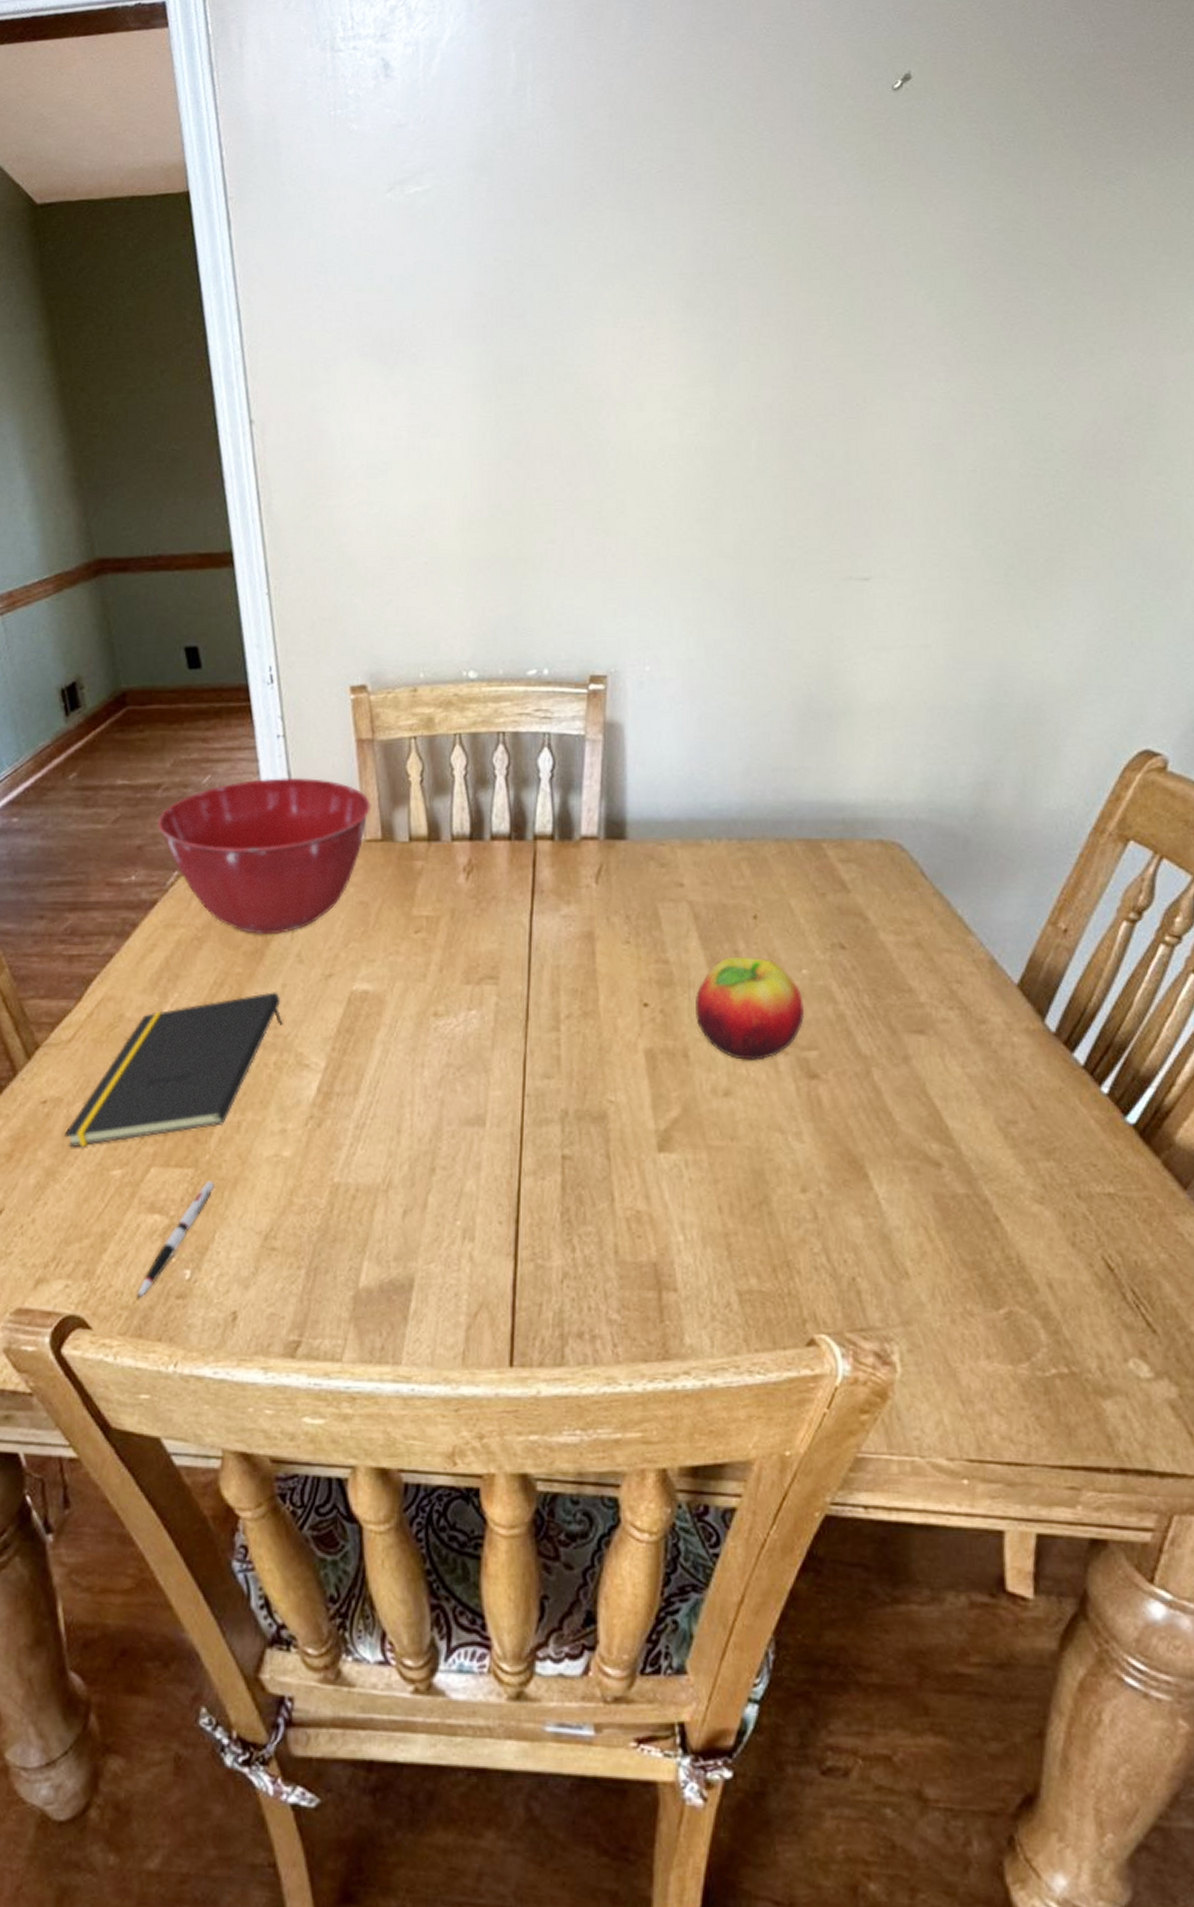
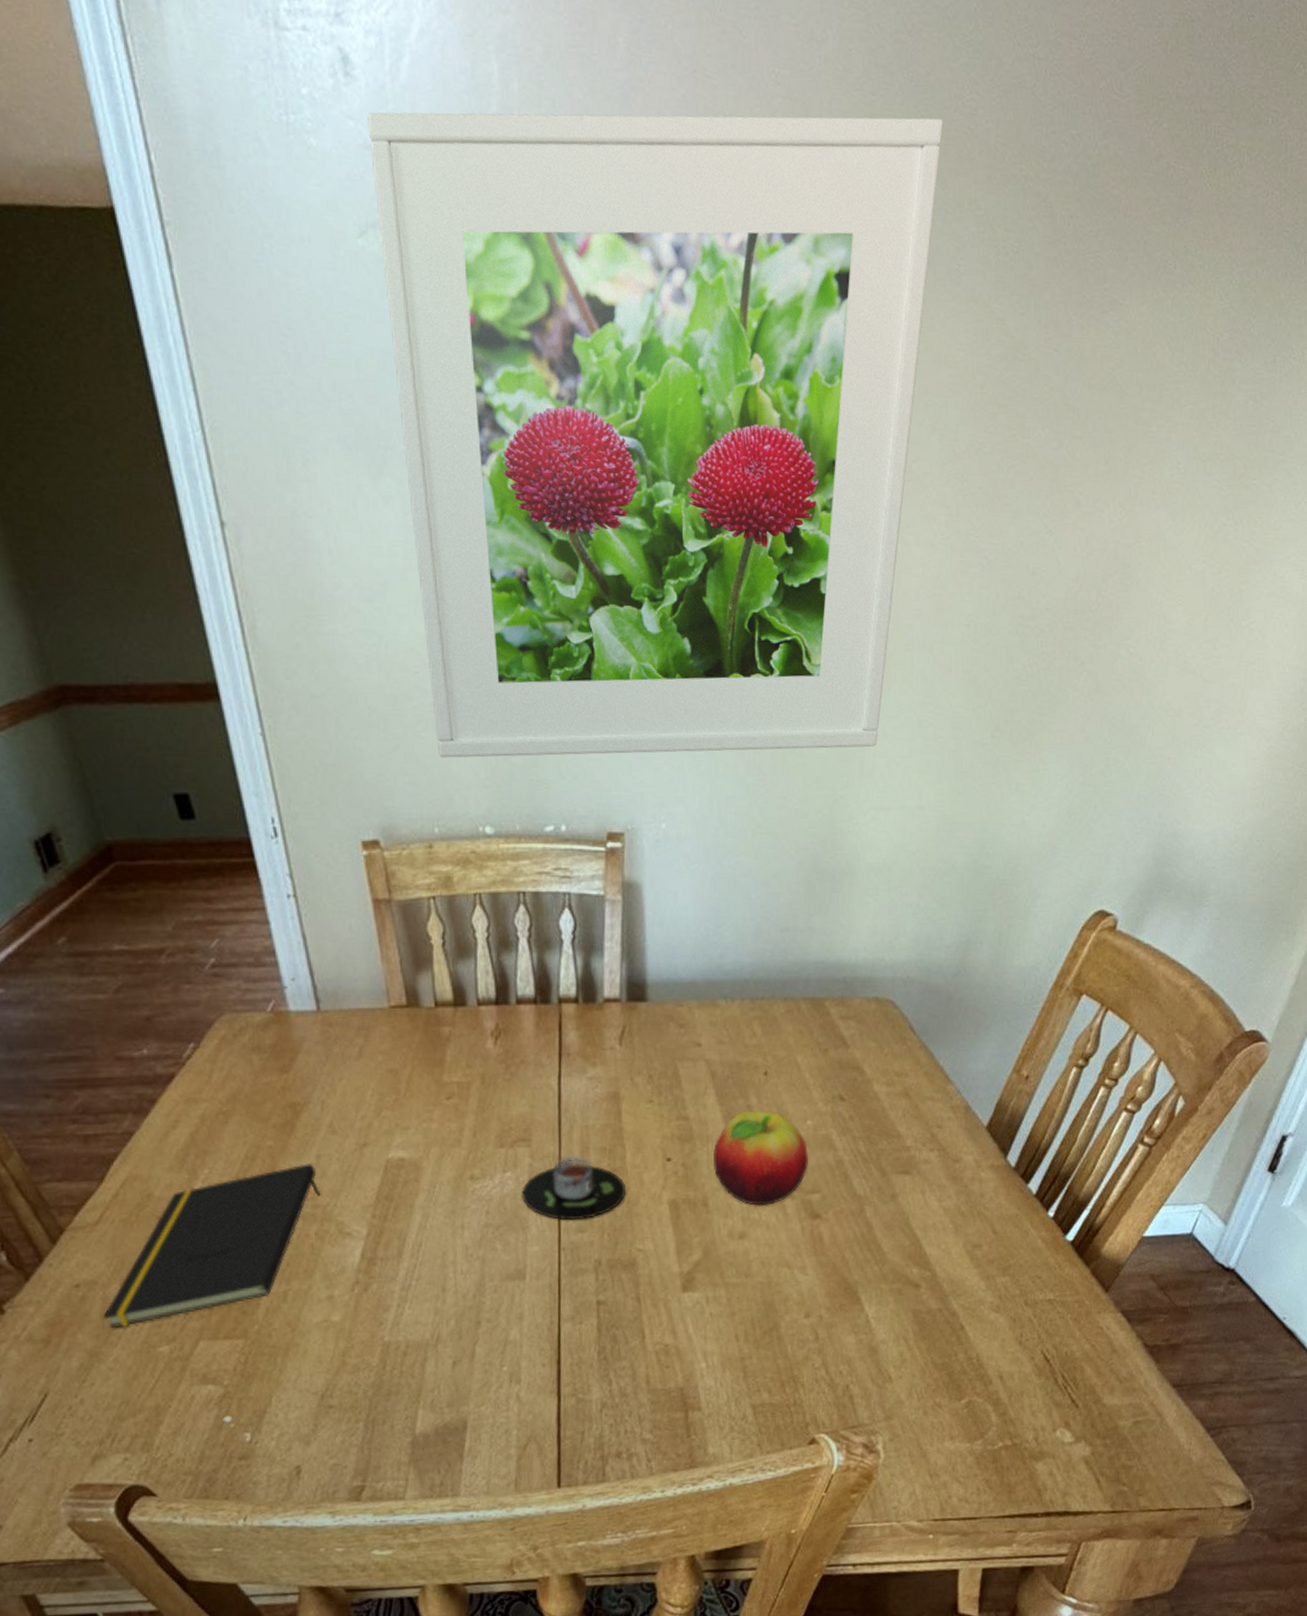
pen: present [137,1181,214,1300] -> none [199,1349,266,1465]
mixing bowl: present [157,777,372,934] -> none [165,940,394,1106]
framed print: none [401,43,932,610] -> present [367,112,944,758]
candle: none [486,996,597,1065] -> present [522,1156,625,1220]

